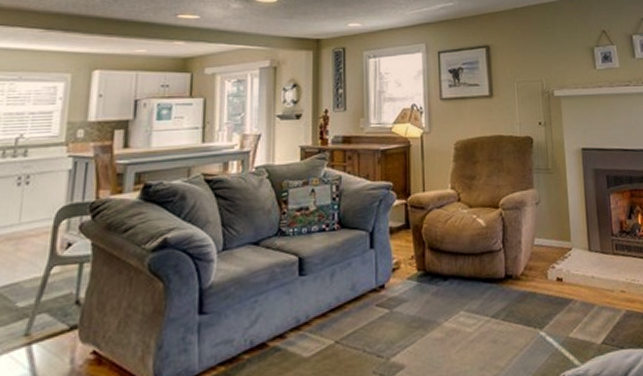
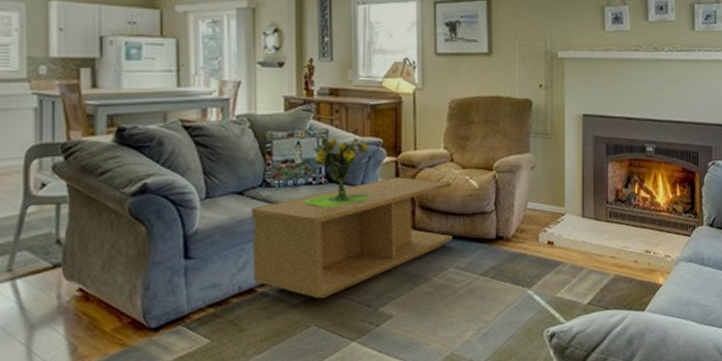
coffee table: none [265,219,462,351] -> present [251,177,452,299]
bouquet: none [315,181,381,256] -> present [301,134,370,209]

